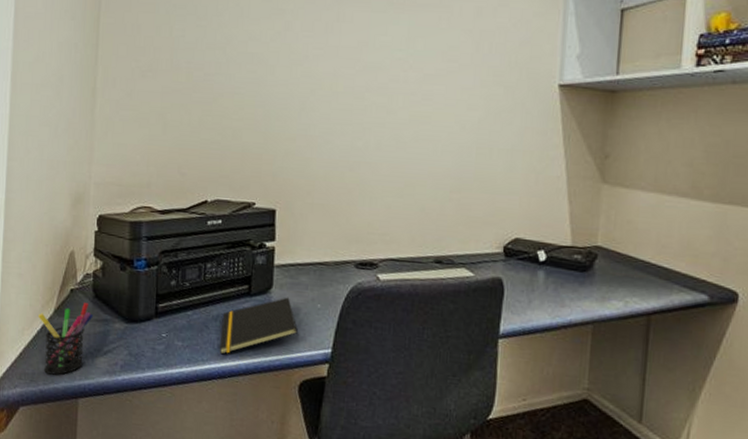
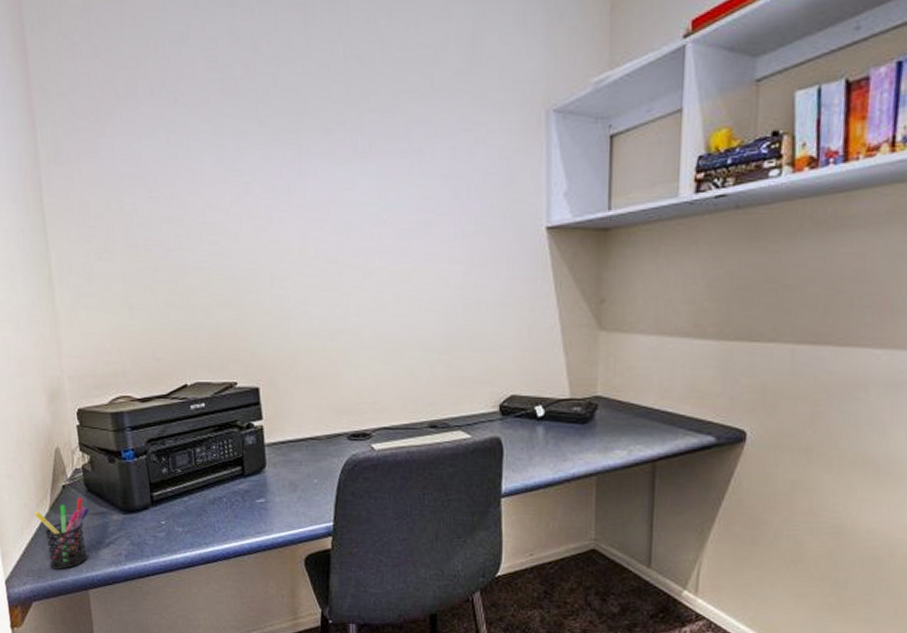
notepad: present [219,297,298,355] -> none [219,475,297,537]

